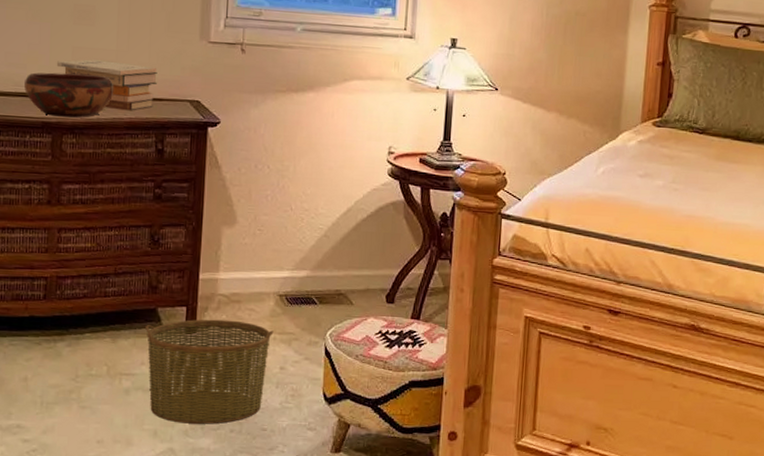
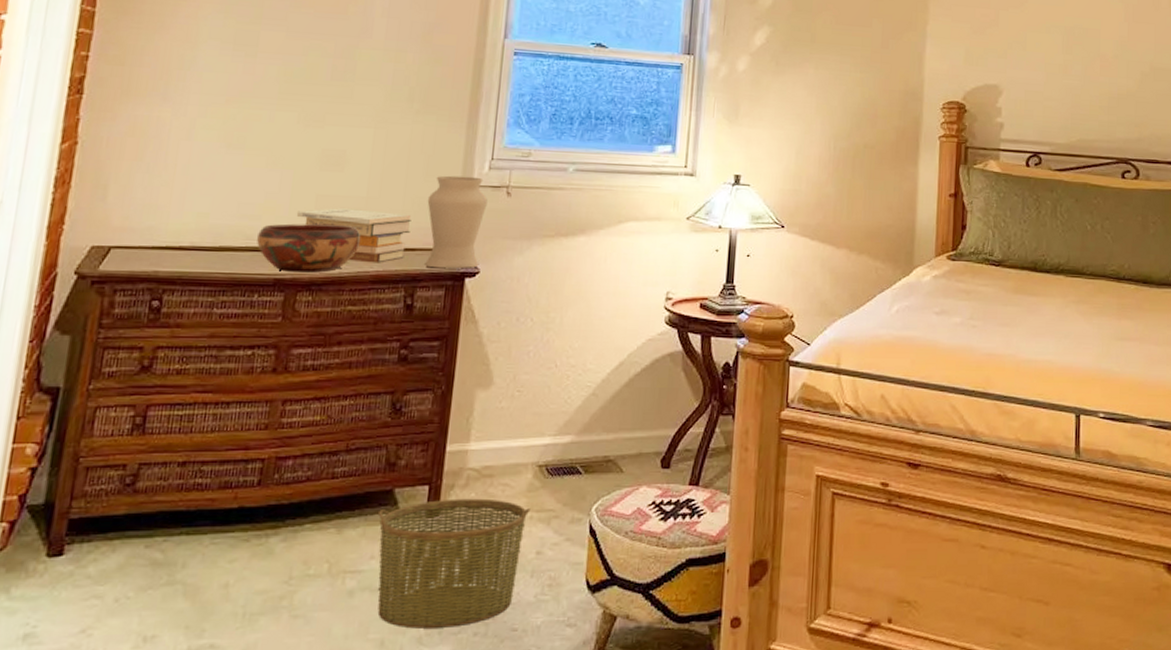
decorative vase: none [170,31,224,119] -> present [425,175,488,269]

